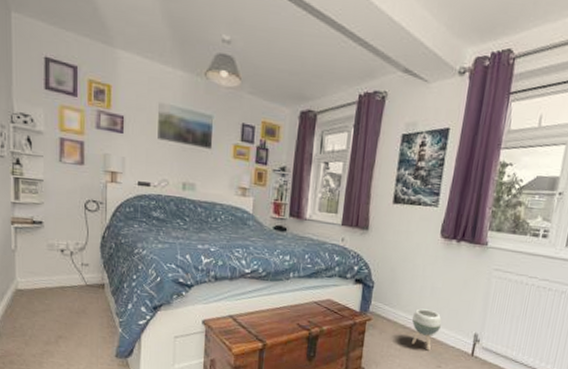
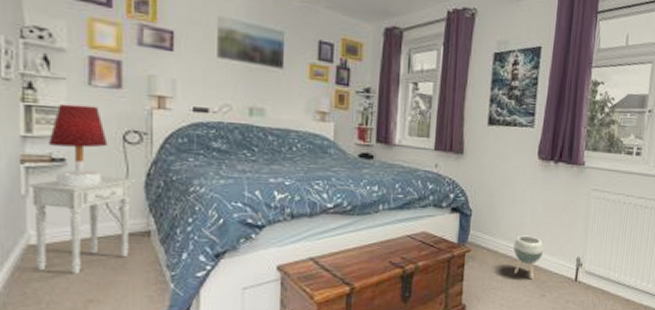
nightstand: none [17,236,94,315] -> present [29,175,136,274]
table lamp: none [30,177,73,246] -> present [48,104,108,187]

